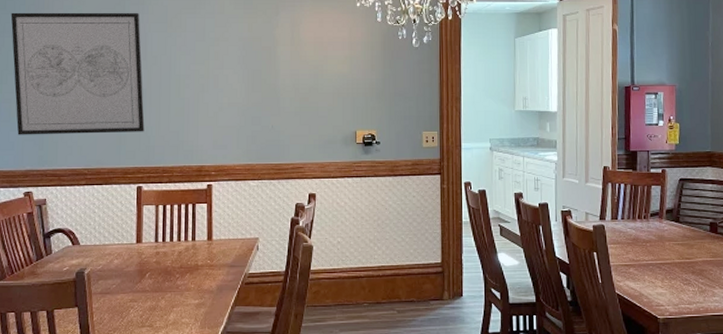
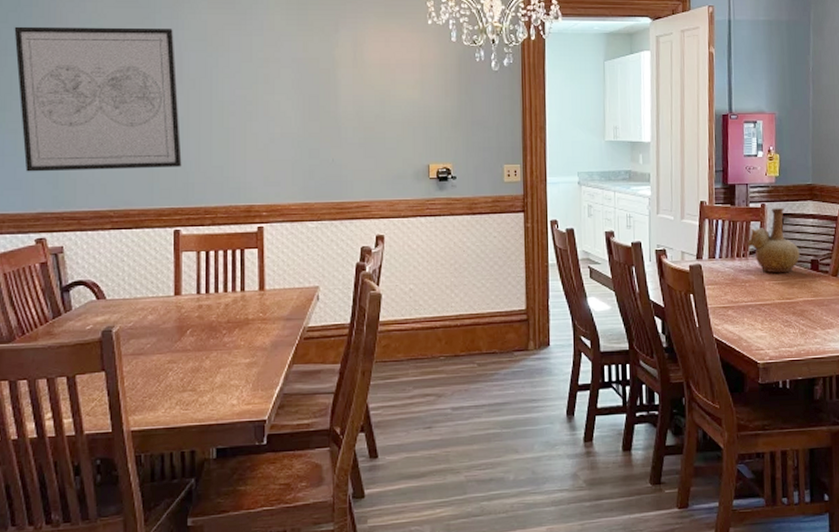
vase: none [648,173,699,235] -> present [747,207,800,274]

